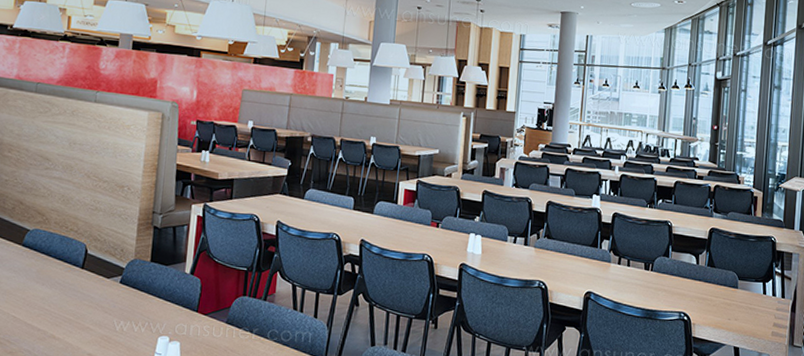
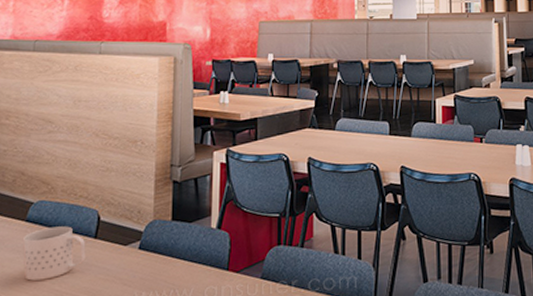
mug: none [18,253,74,299] -> present [23,226,86,281]

